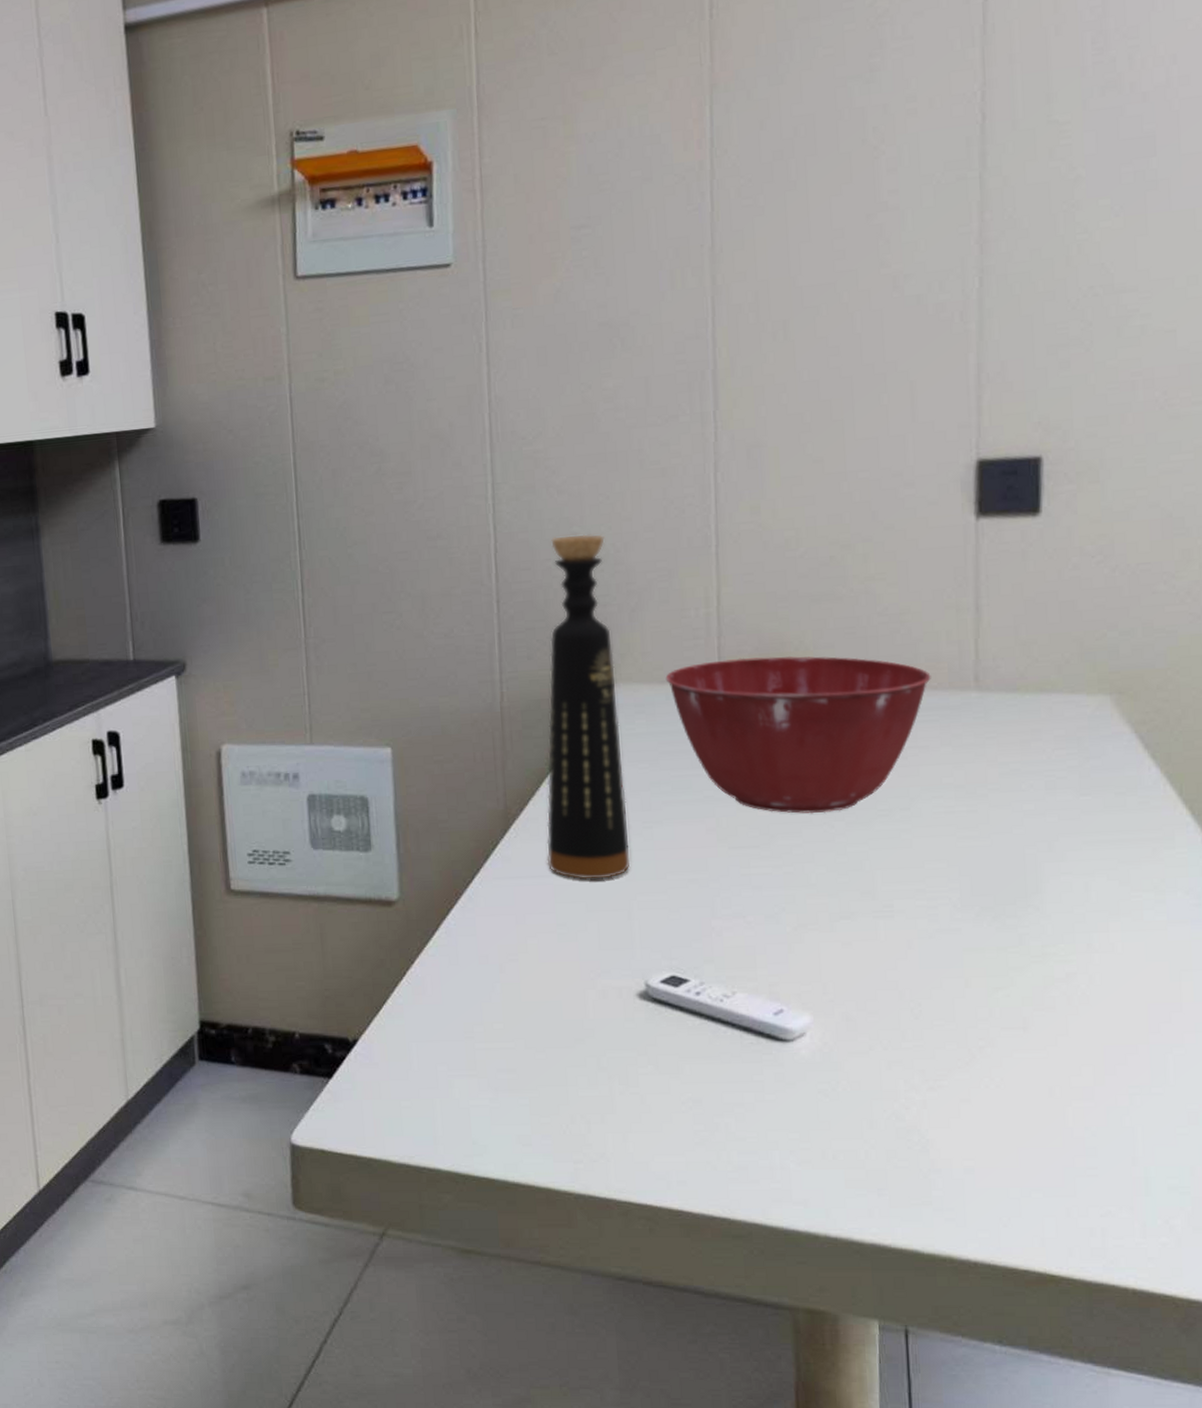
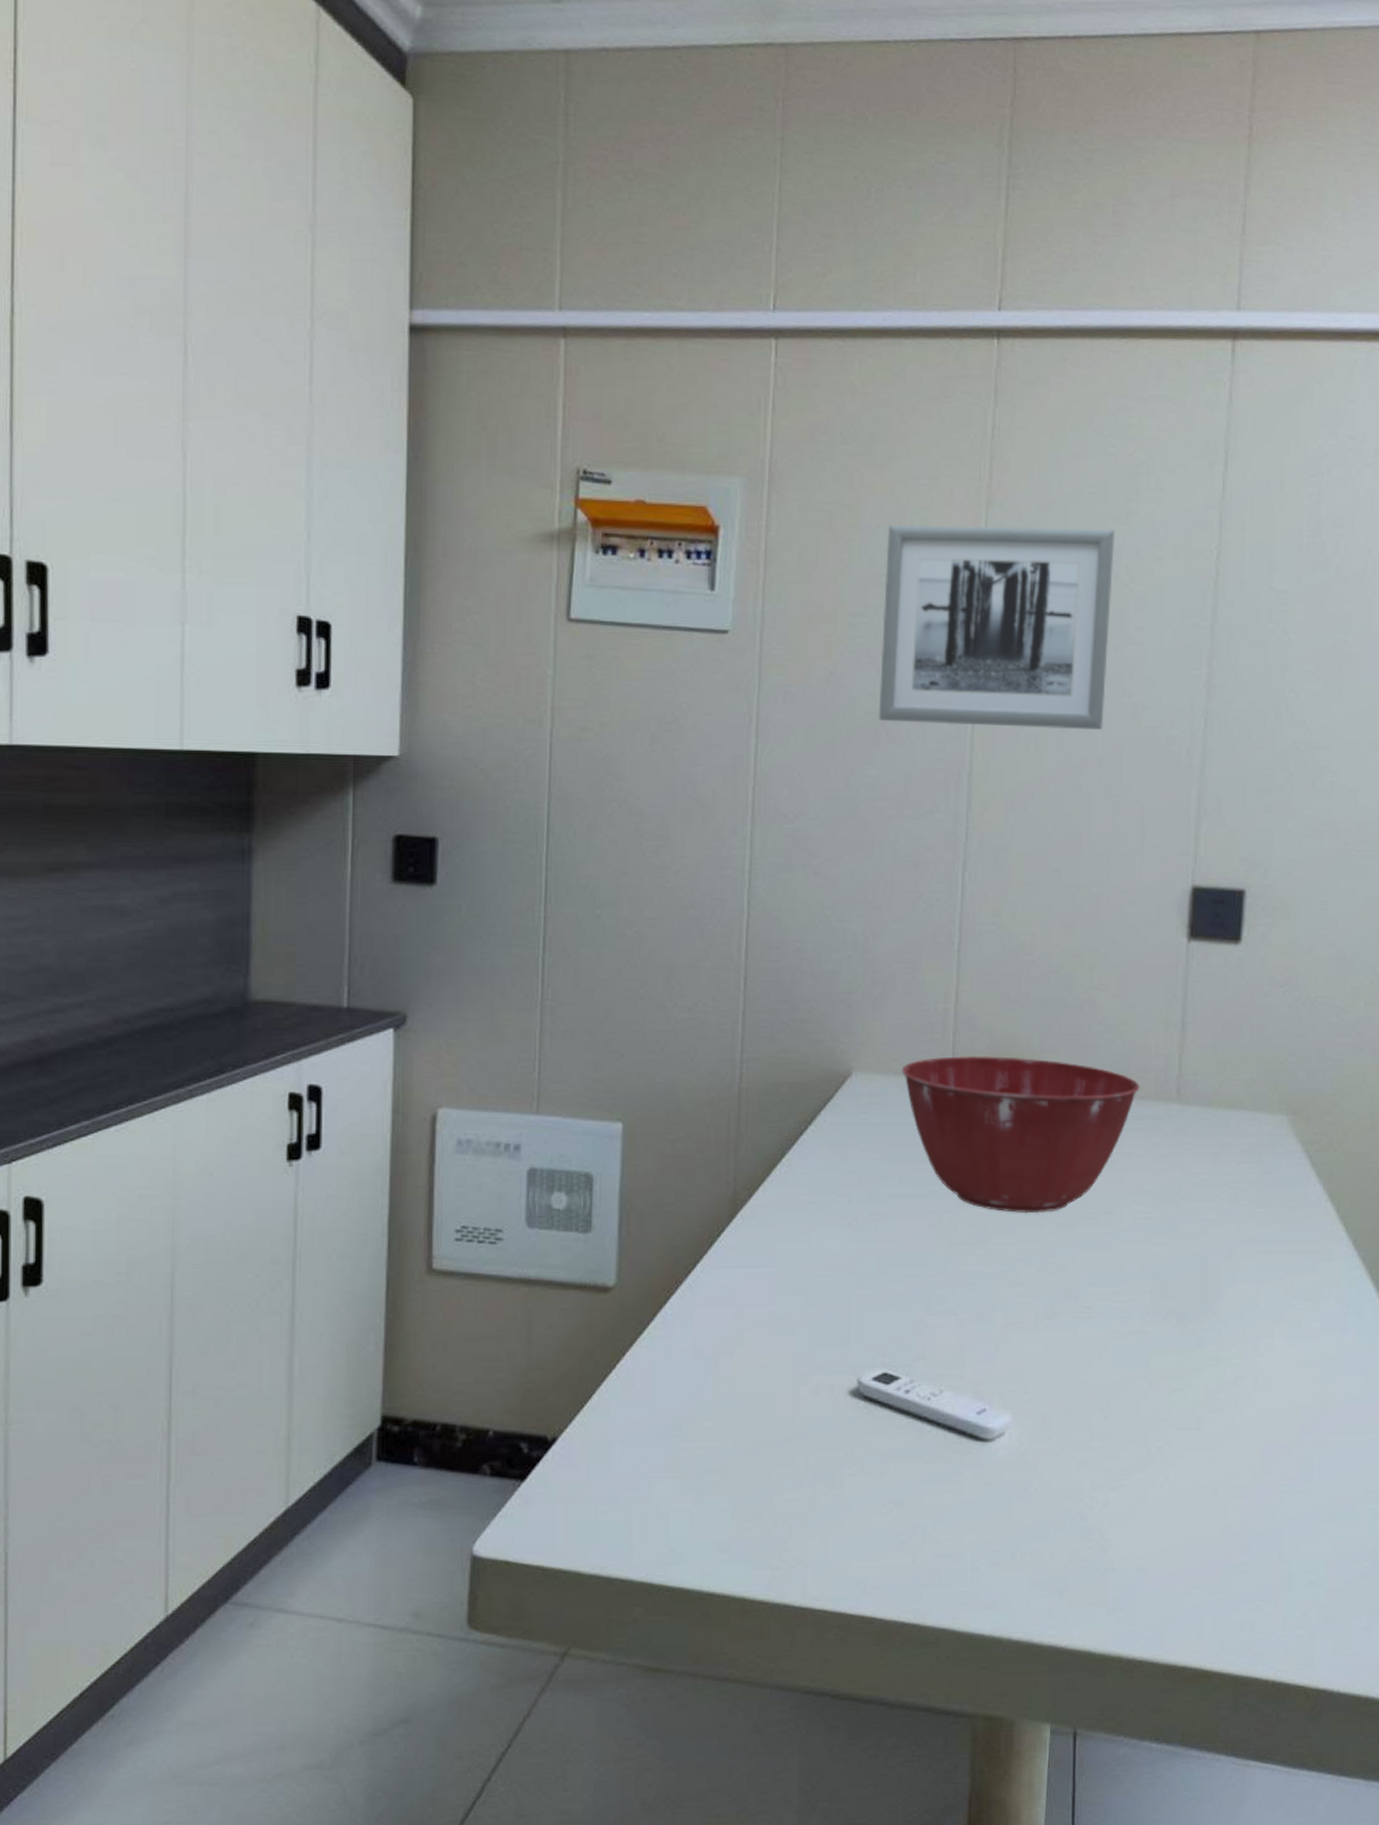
bottle: present [547,534,630,880] -> none [771,918,855,1271]
wall art: none [605,90,861,331] -> present [878,524,1116,730]

